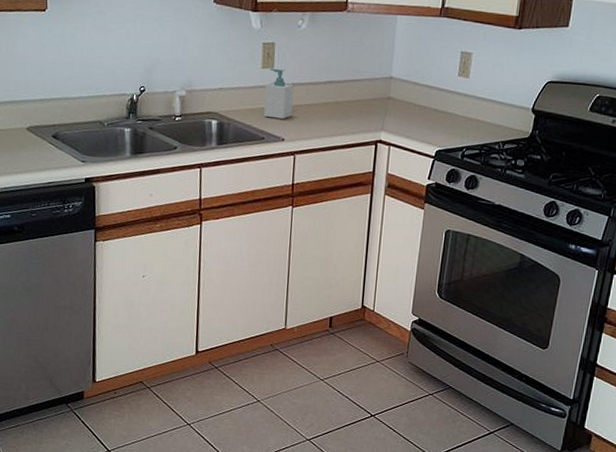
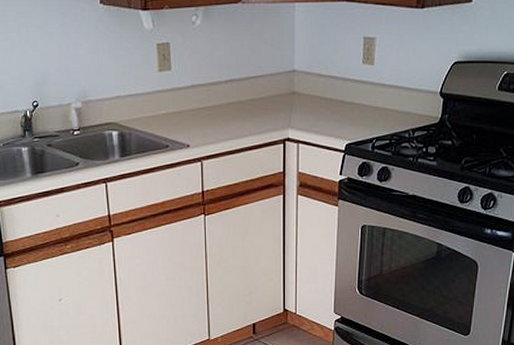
soap bottle: present [264,68,294,119] -> none [164,70,194,124]

